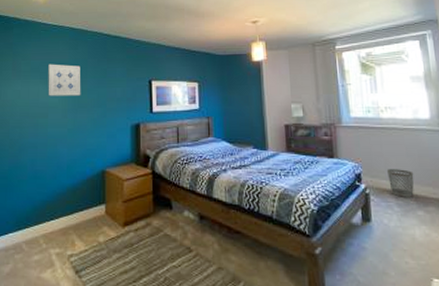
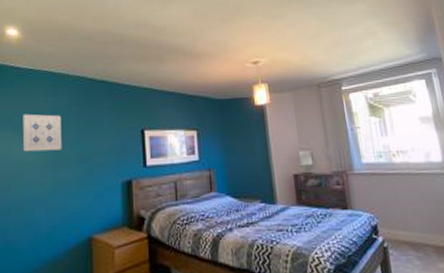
wastebasket: present [386,169,414,197] -> none [403,218,434,249]

